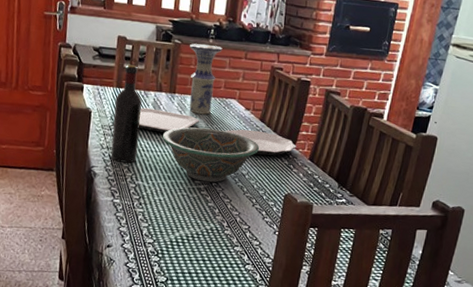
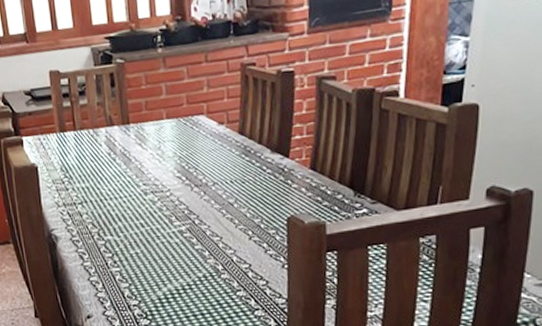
wine bottle: present [110,64,142,163] -> none [61,101,100,219]
plate: present [139,107,199,133] -> none [92,146,164,175]
decorative bowl: present [162,127,259,183] -> none [124,155,244,222]
vase: present [189,43,223,115] -> none [135,54,177,143]
plate: present [225,129,297,156] -> none [199,146,291,177]

